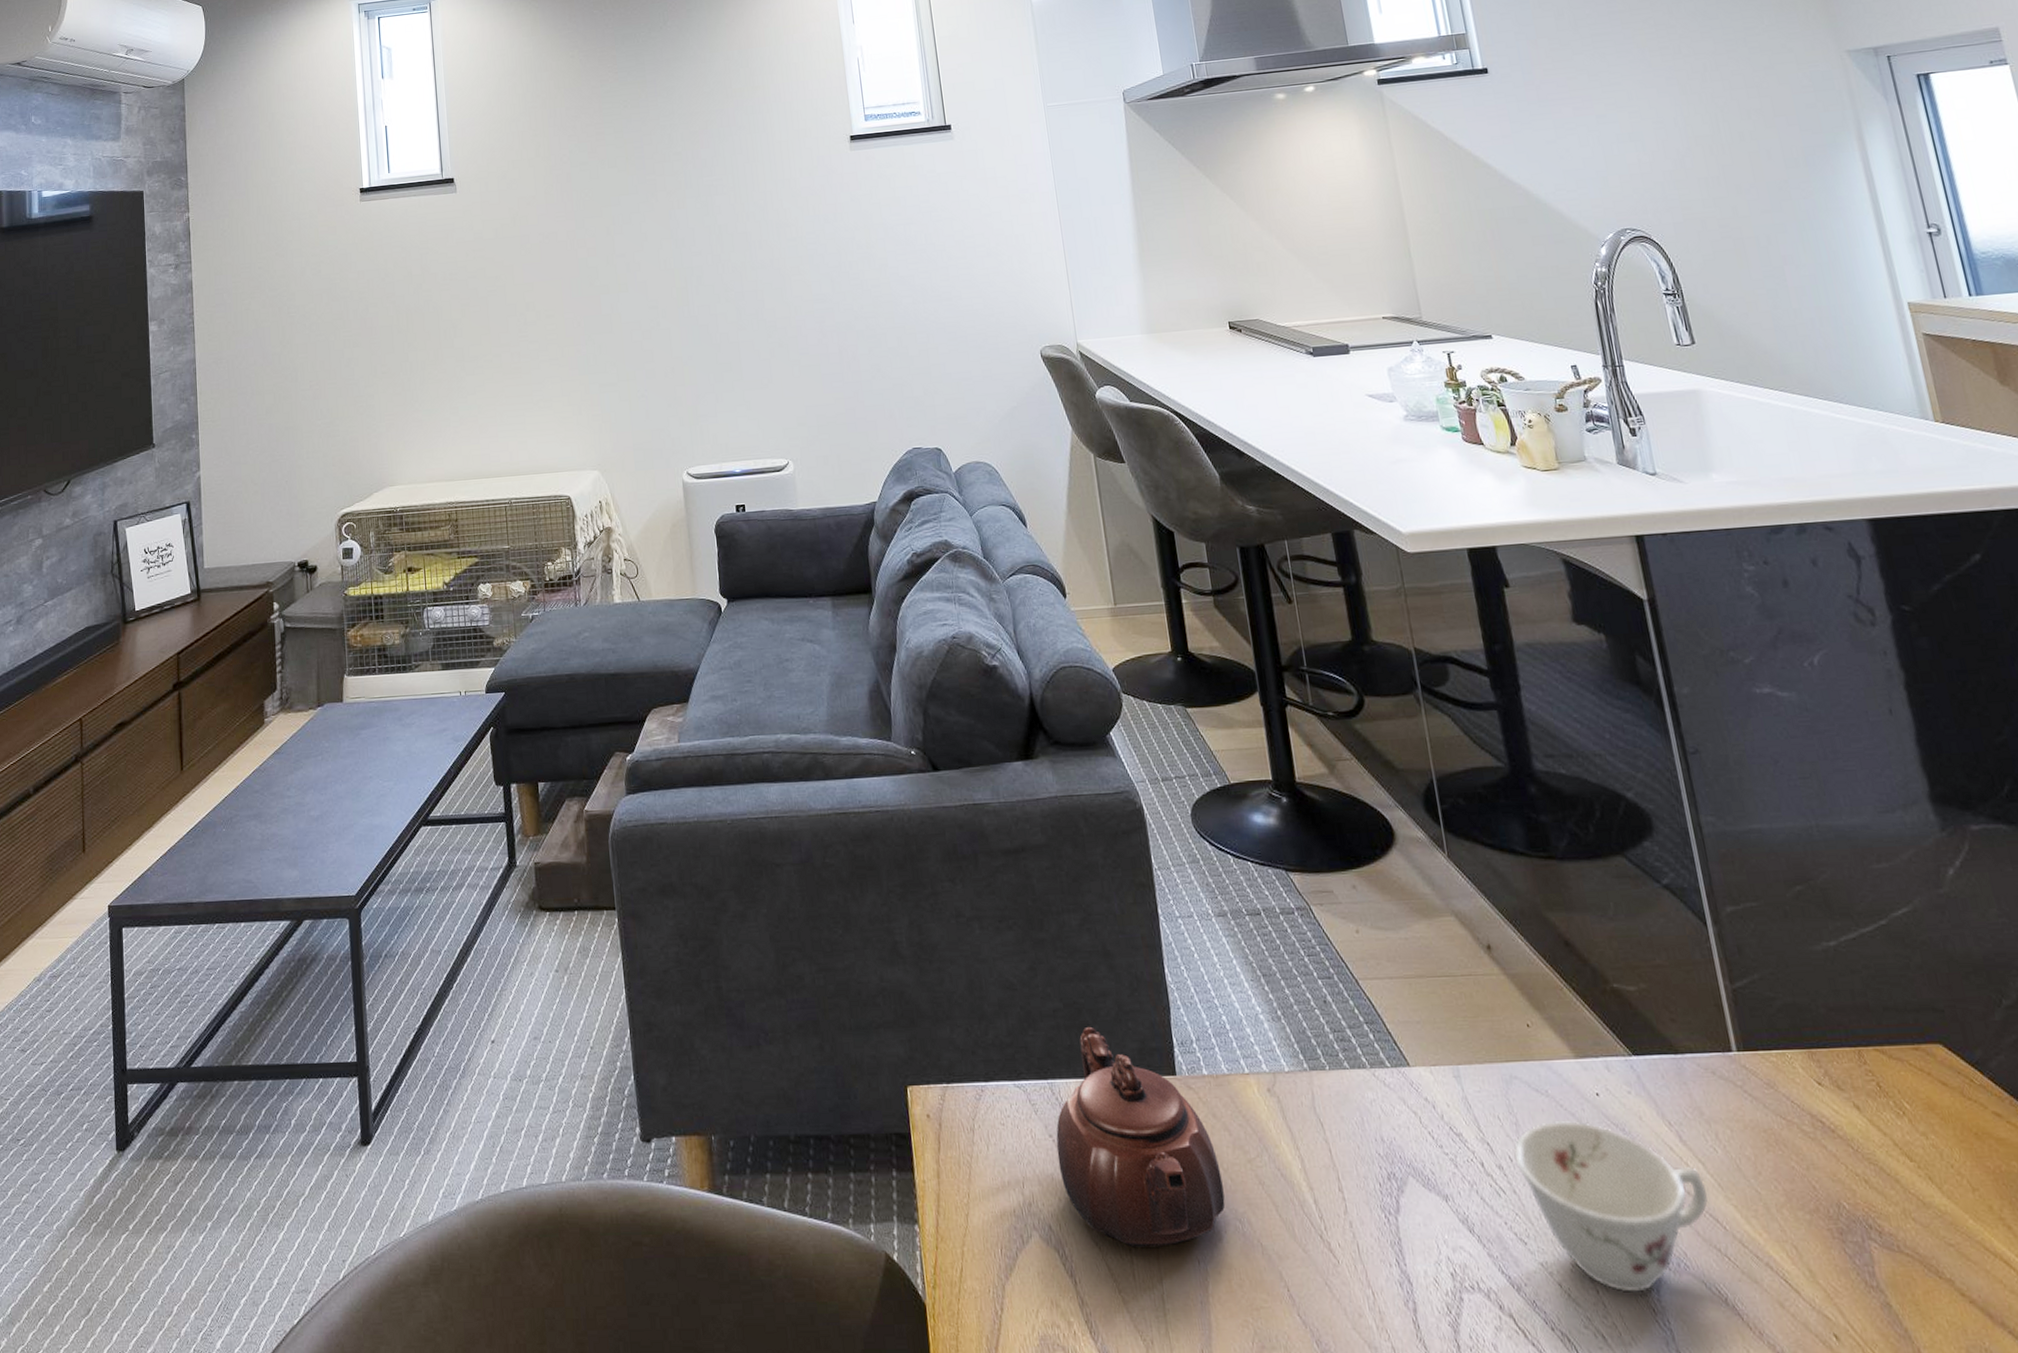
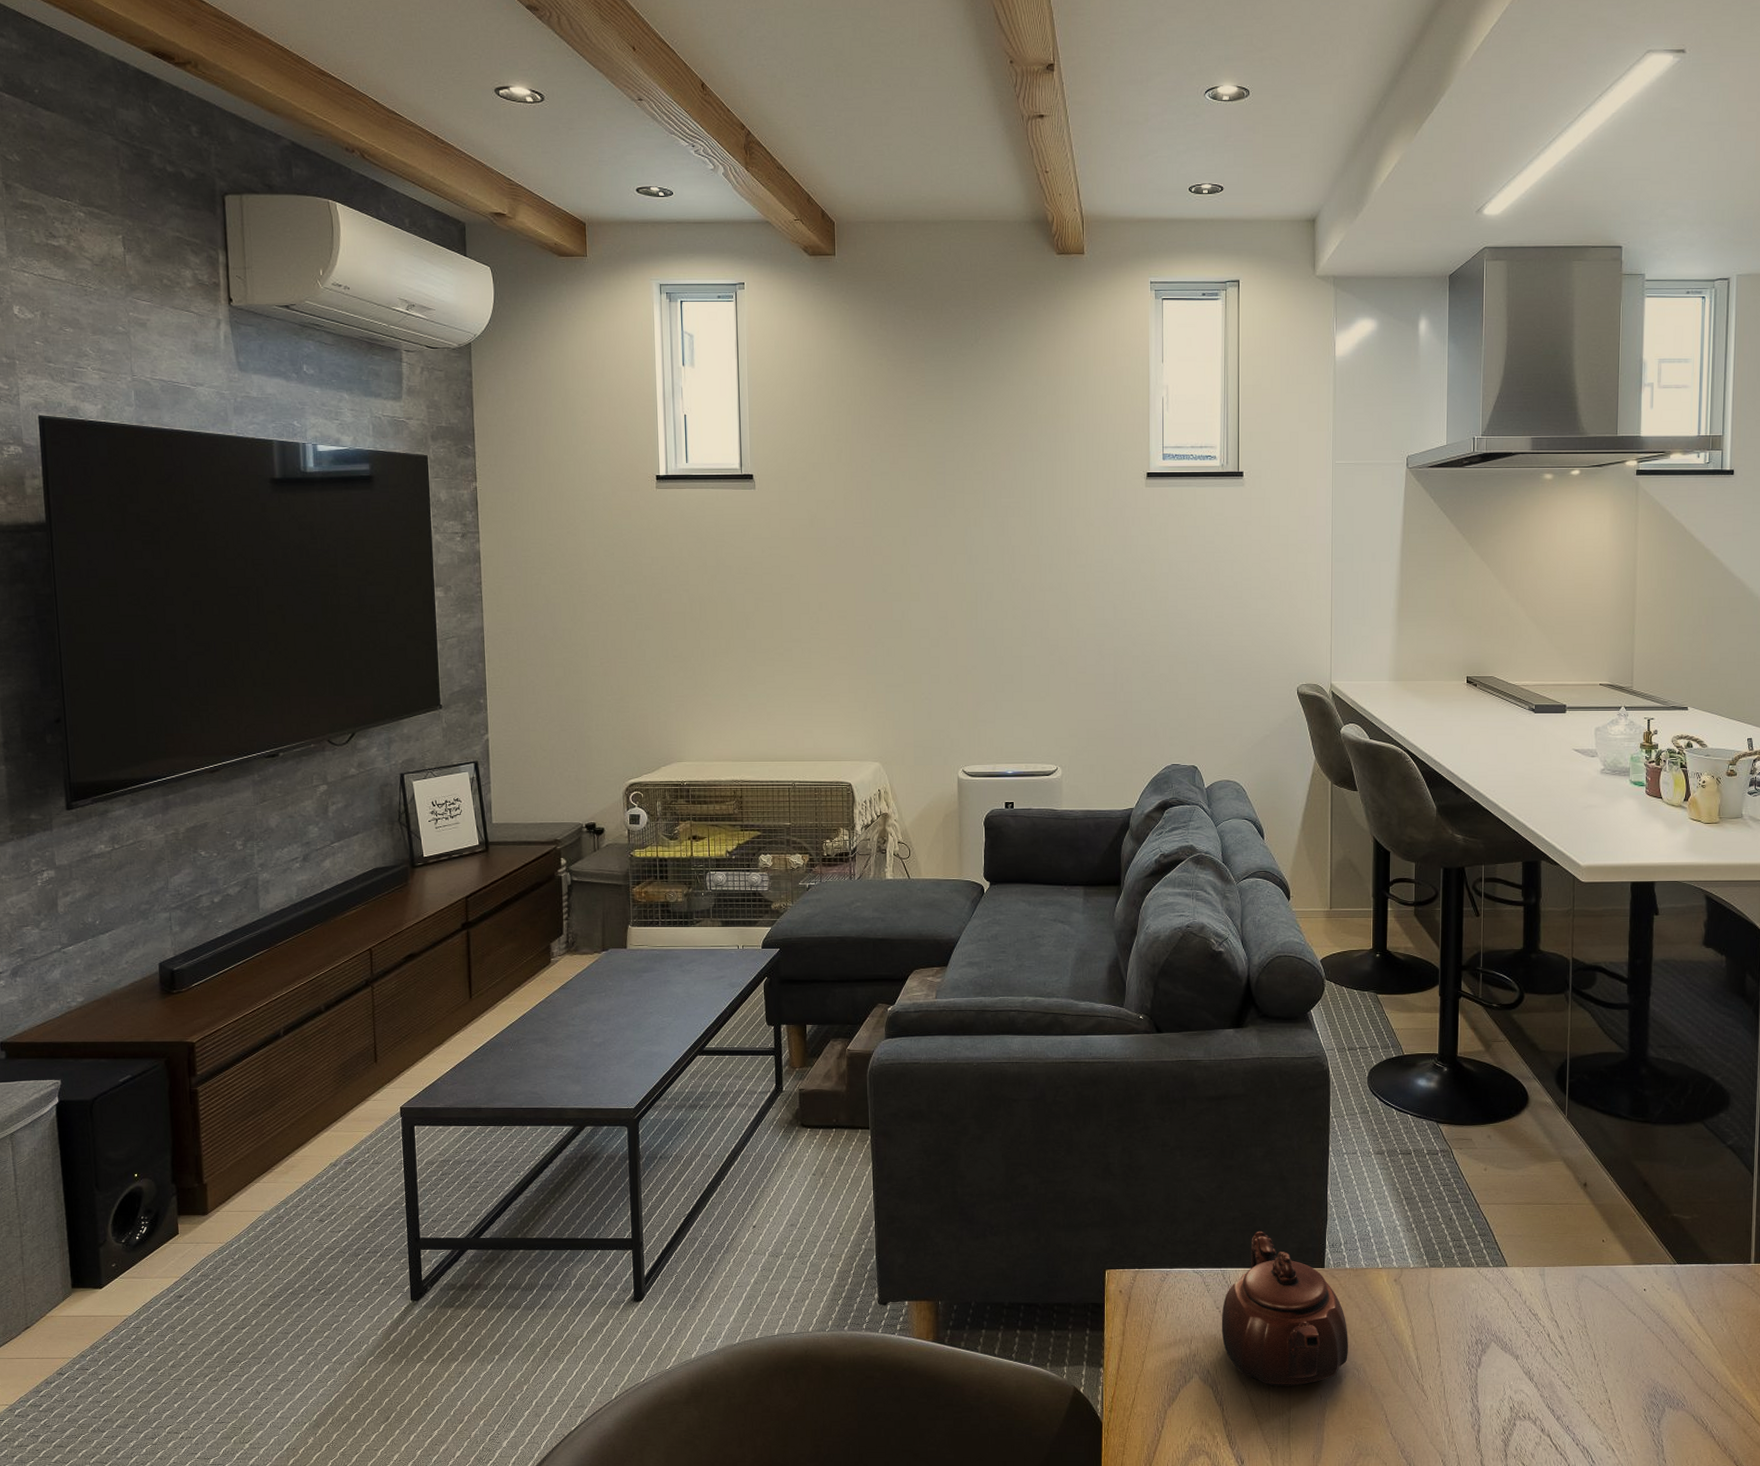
teacup: present [1513,1121,1708,1293] -> none [1574,1307,1710,1422]

